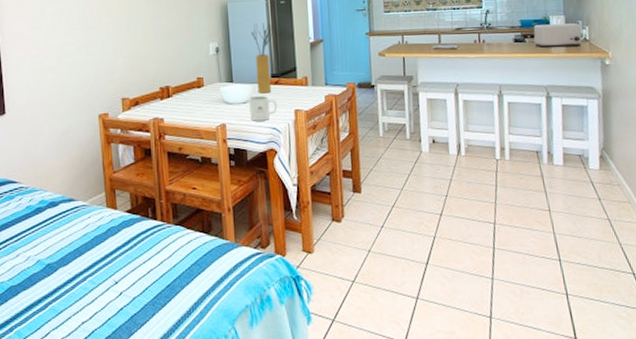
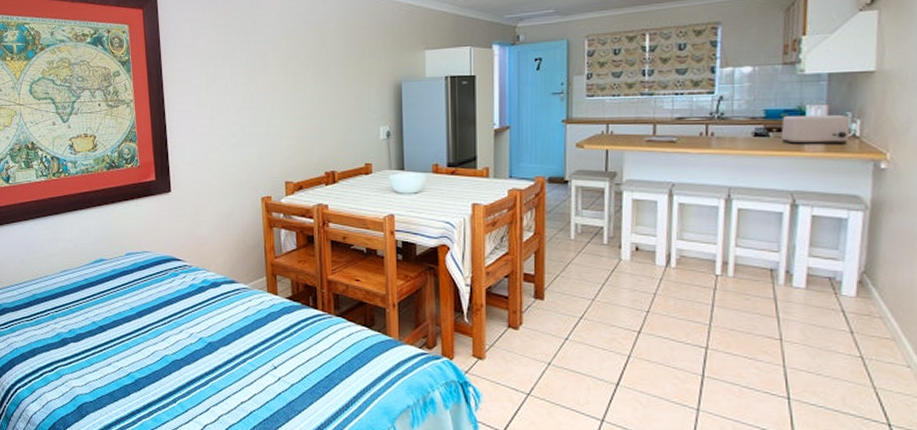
mug: present [249,96,278,121] -> none [421,187,453,214]
vase: present [250,22,275,94] -> none [426,105,455,184]

